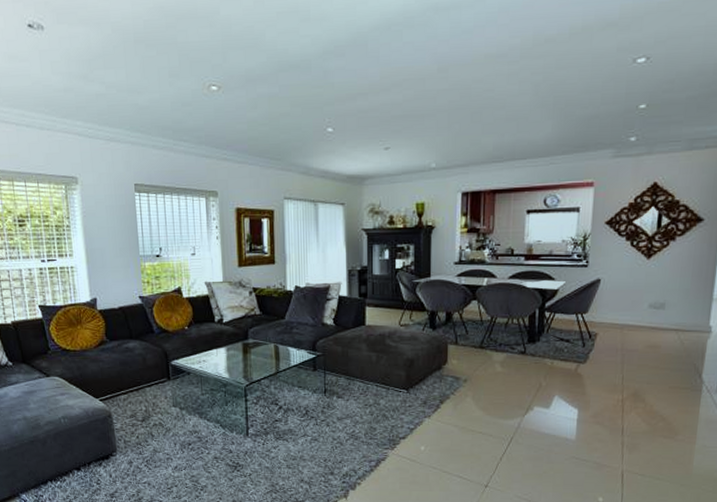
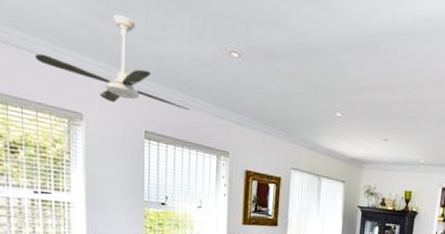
ceiling fan: none [32,73,175,160] -> present [35,14,190,111]

